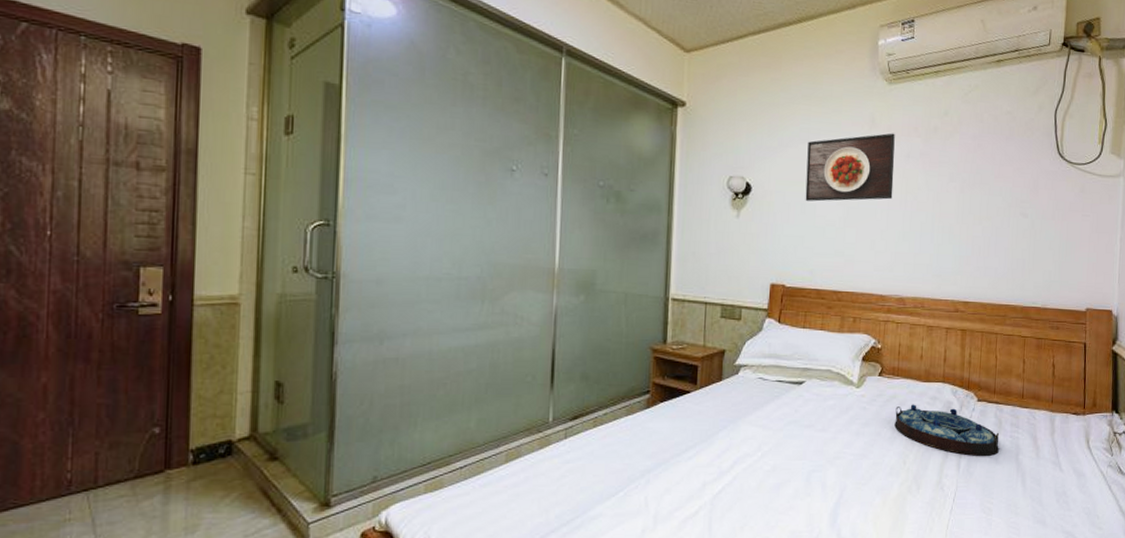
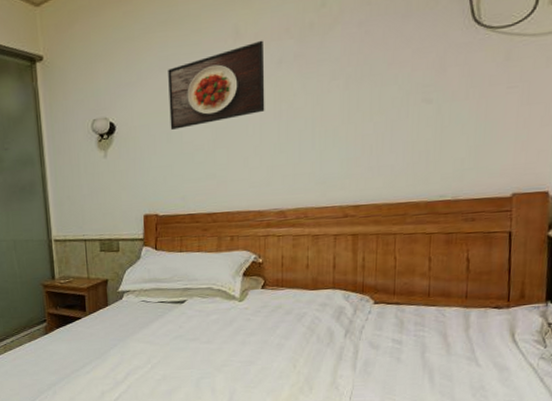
serving tray: present [894,404,1000,456] -> none [282,312,401,357]

